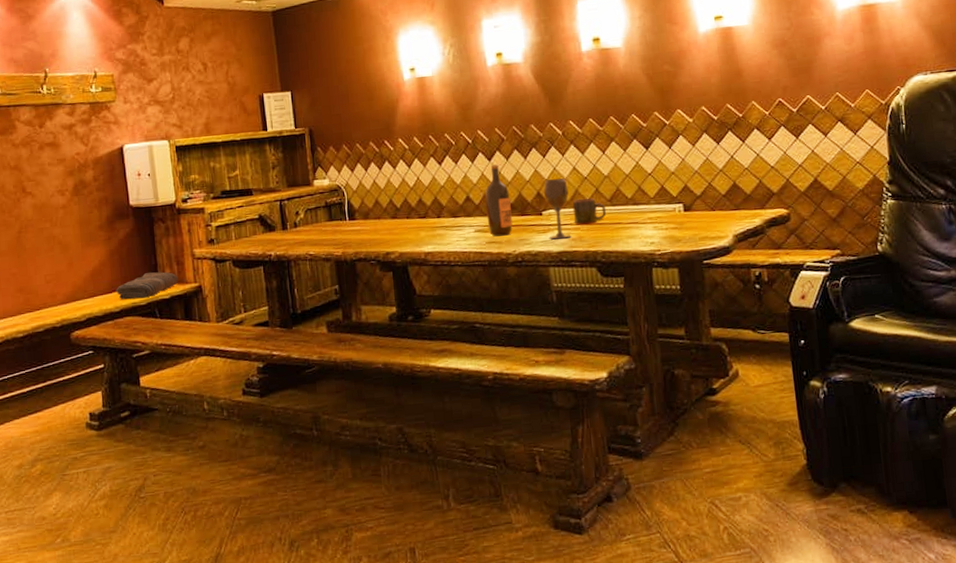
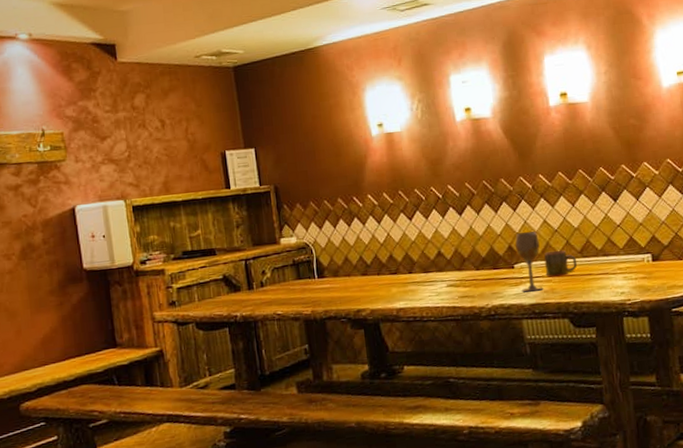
towel: present [115,271,179,299] -> none [69,336,138,367]
wine bottle: present [485,164,513,237] -> none [456,219,485,291]

